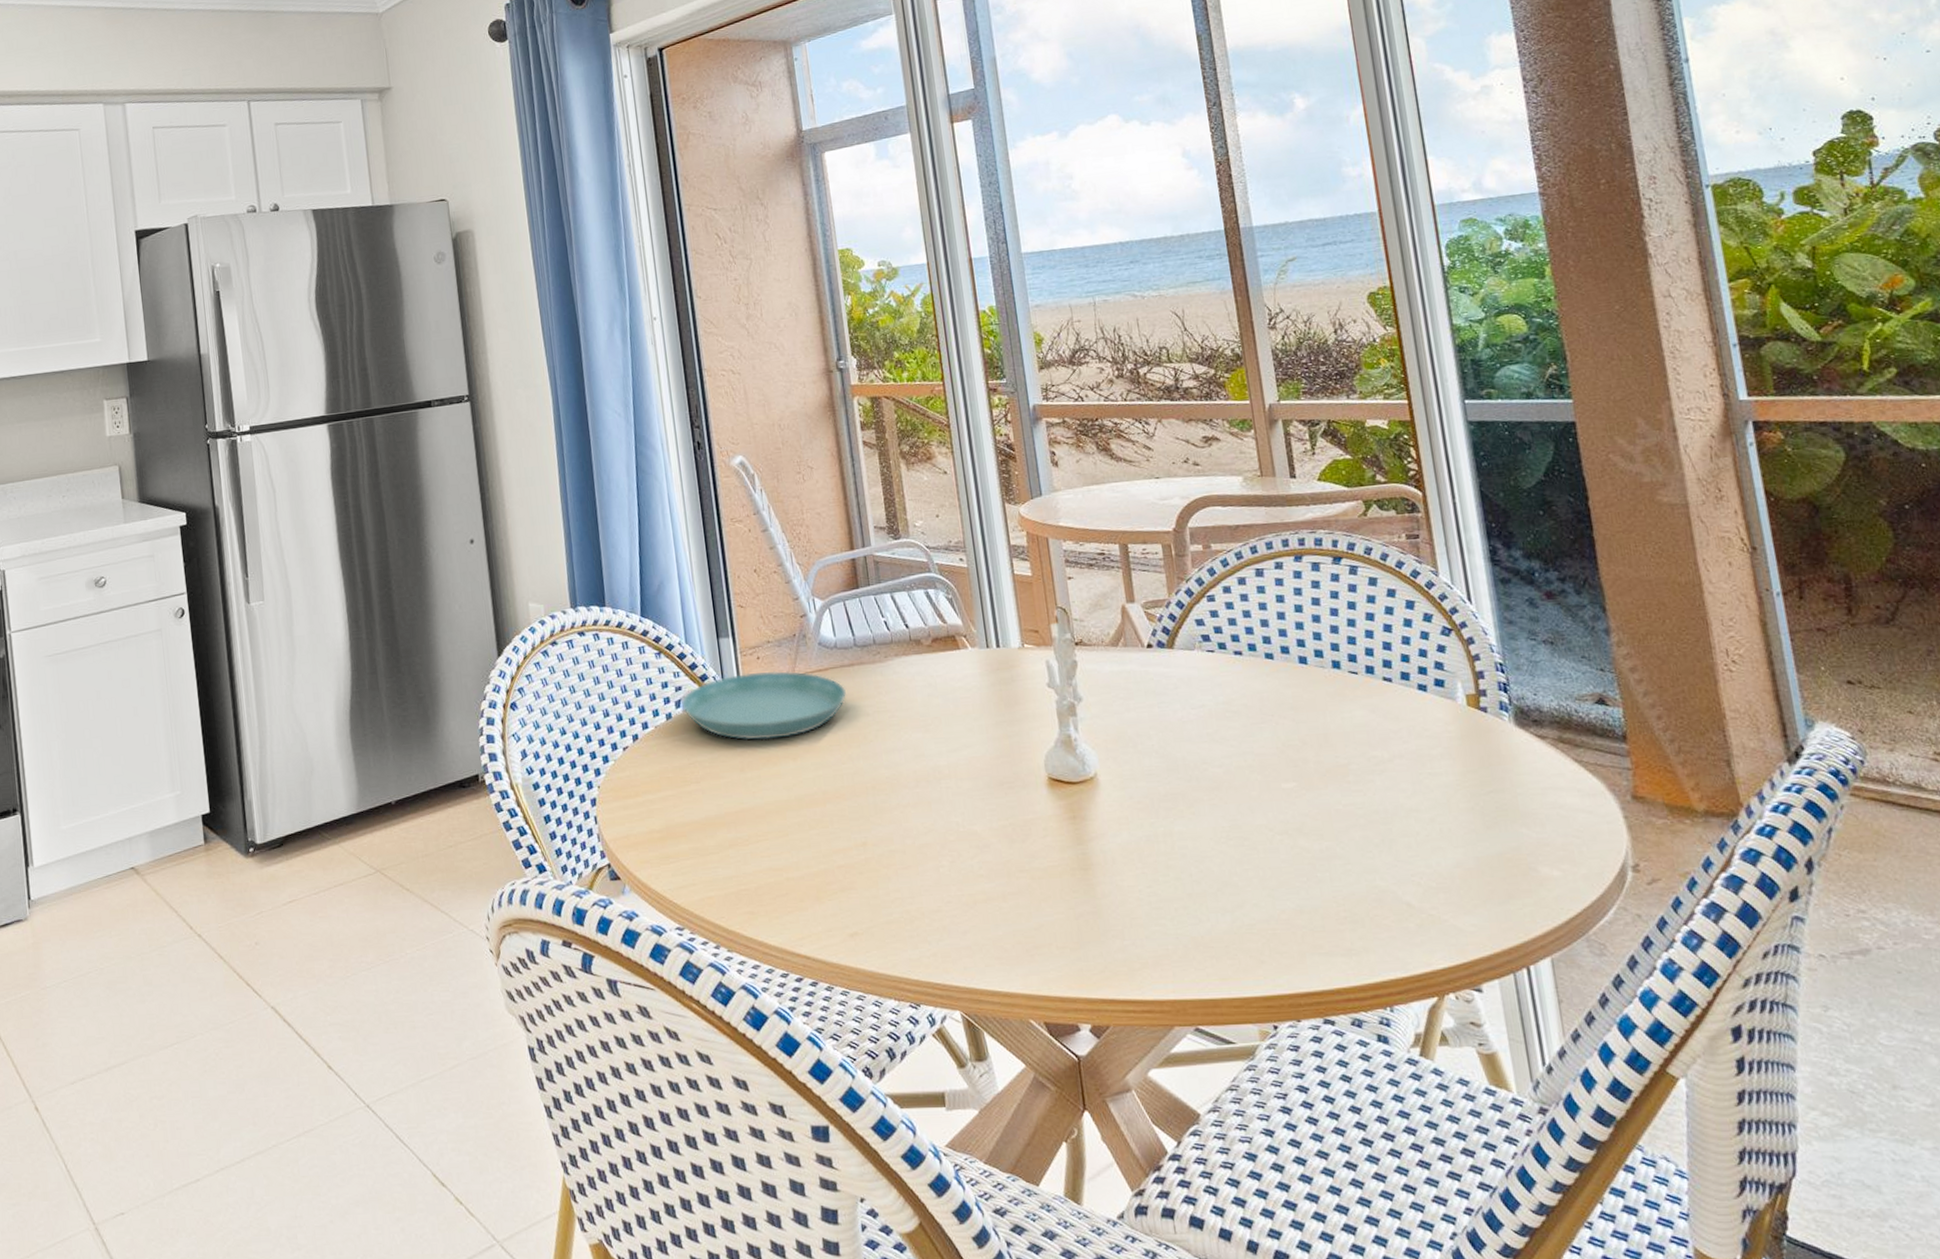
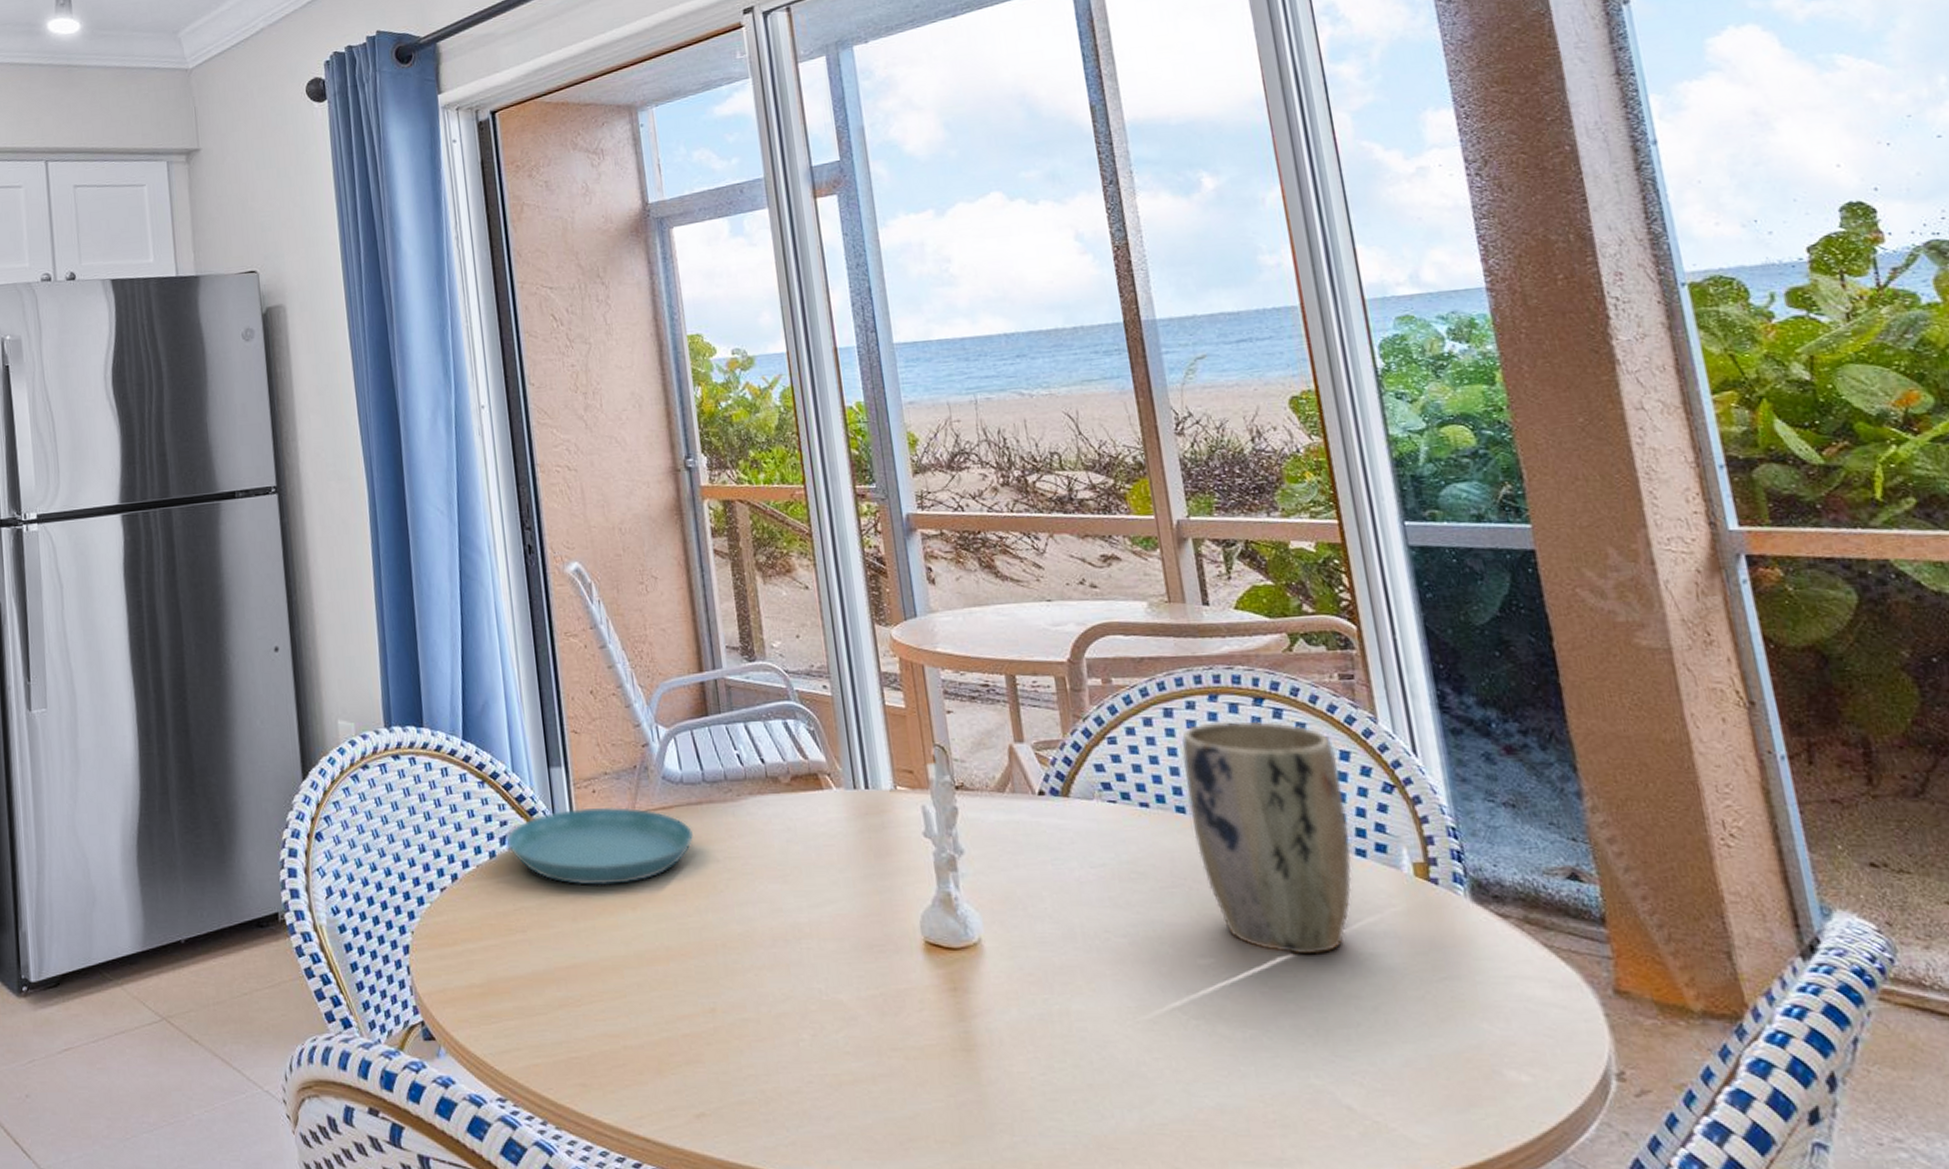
plant pot: none [1270,577,1415,777] -> present [1181,721,1352,955]

